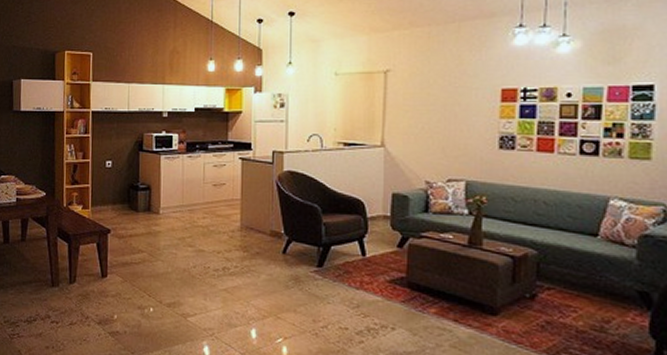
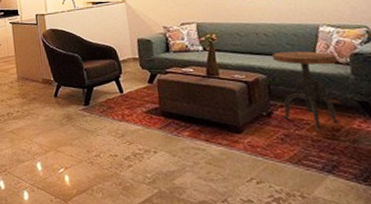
side table: none [547,225,623,322] -> present [271,51,341,131]

